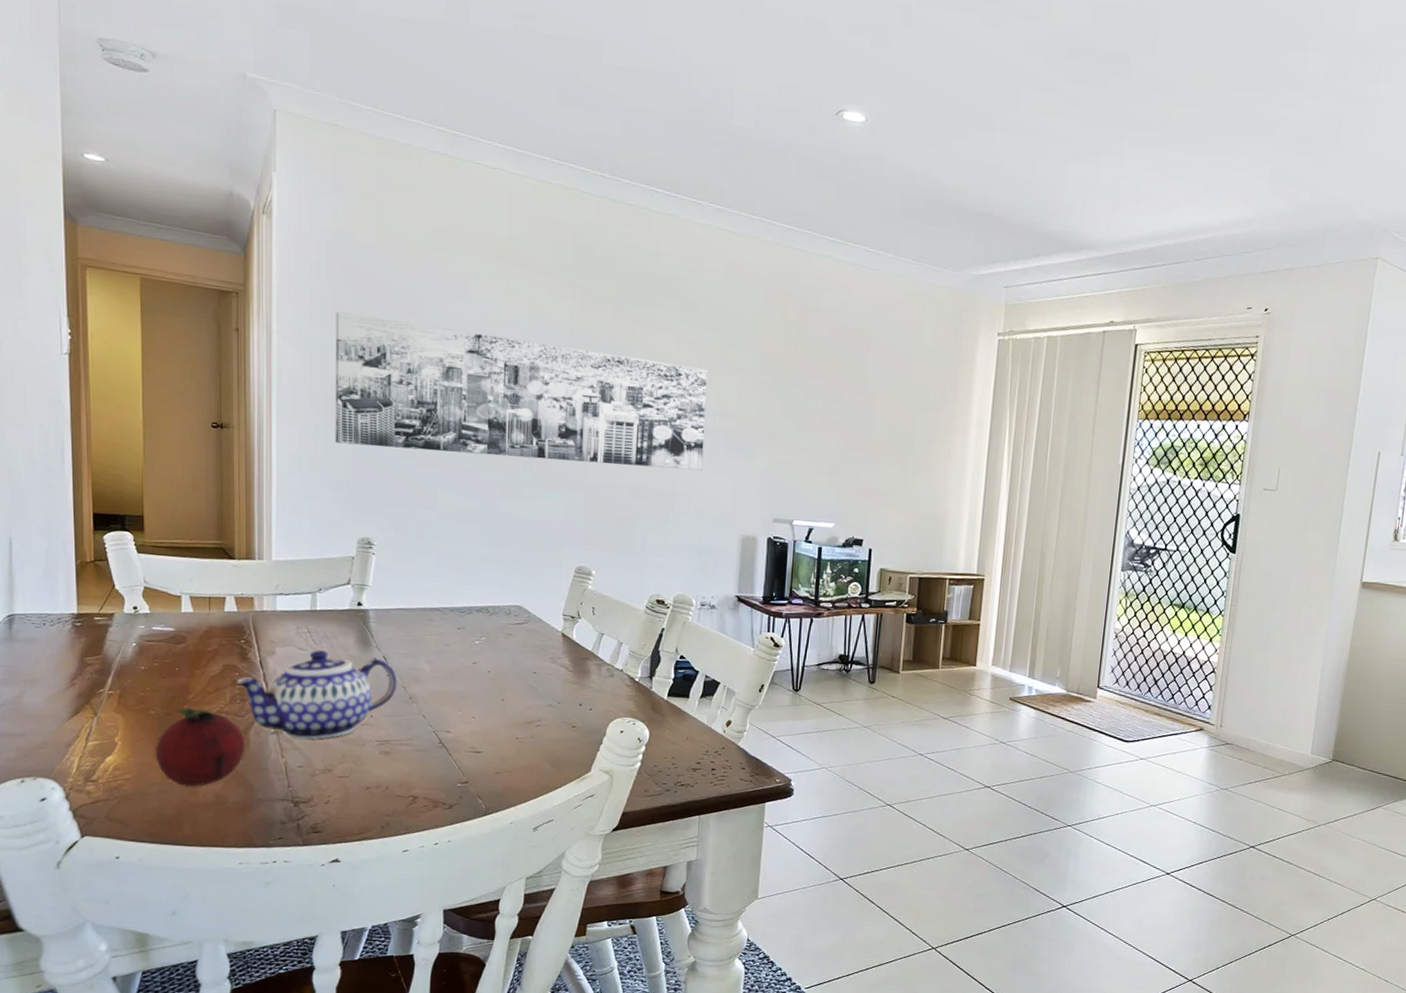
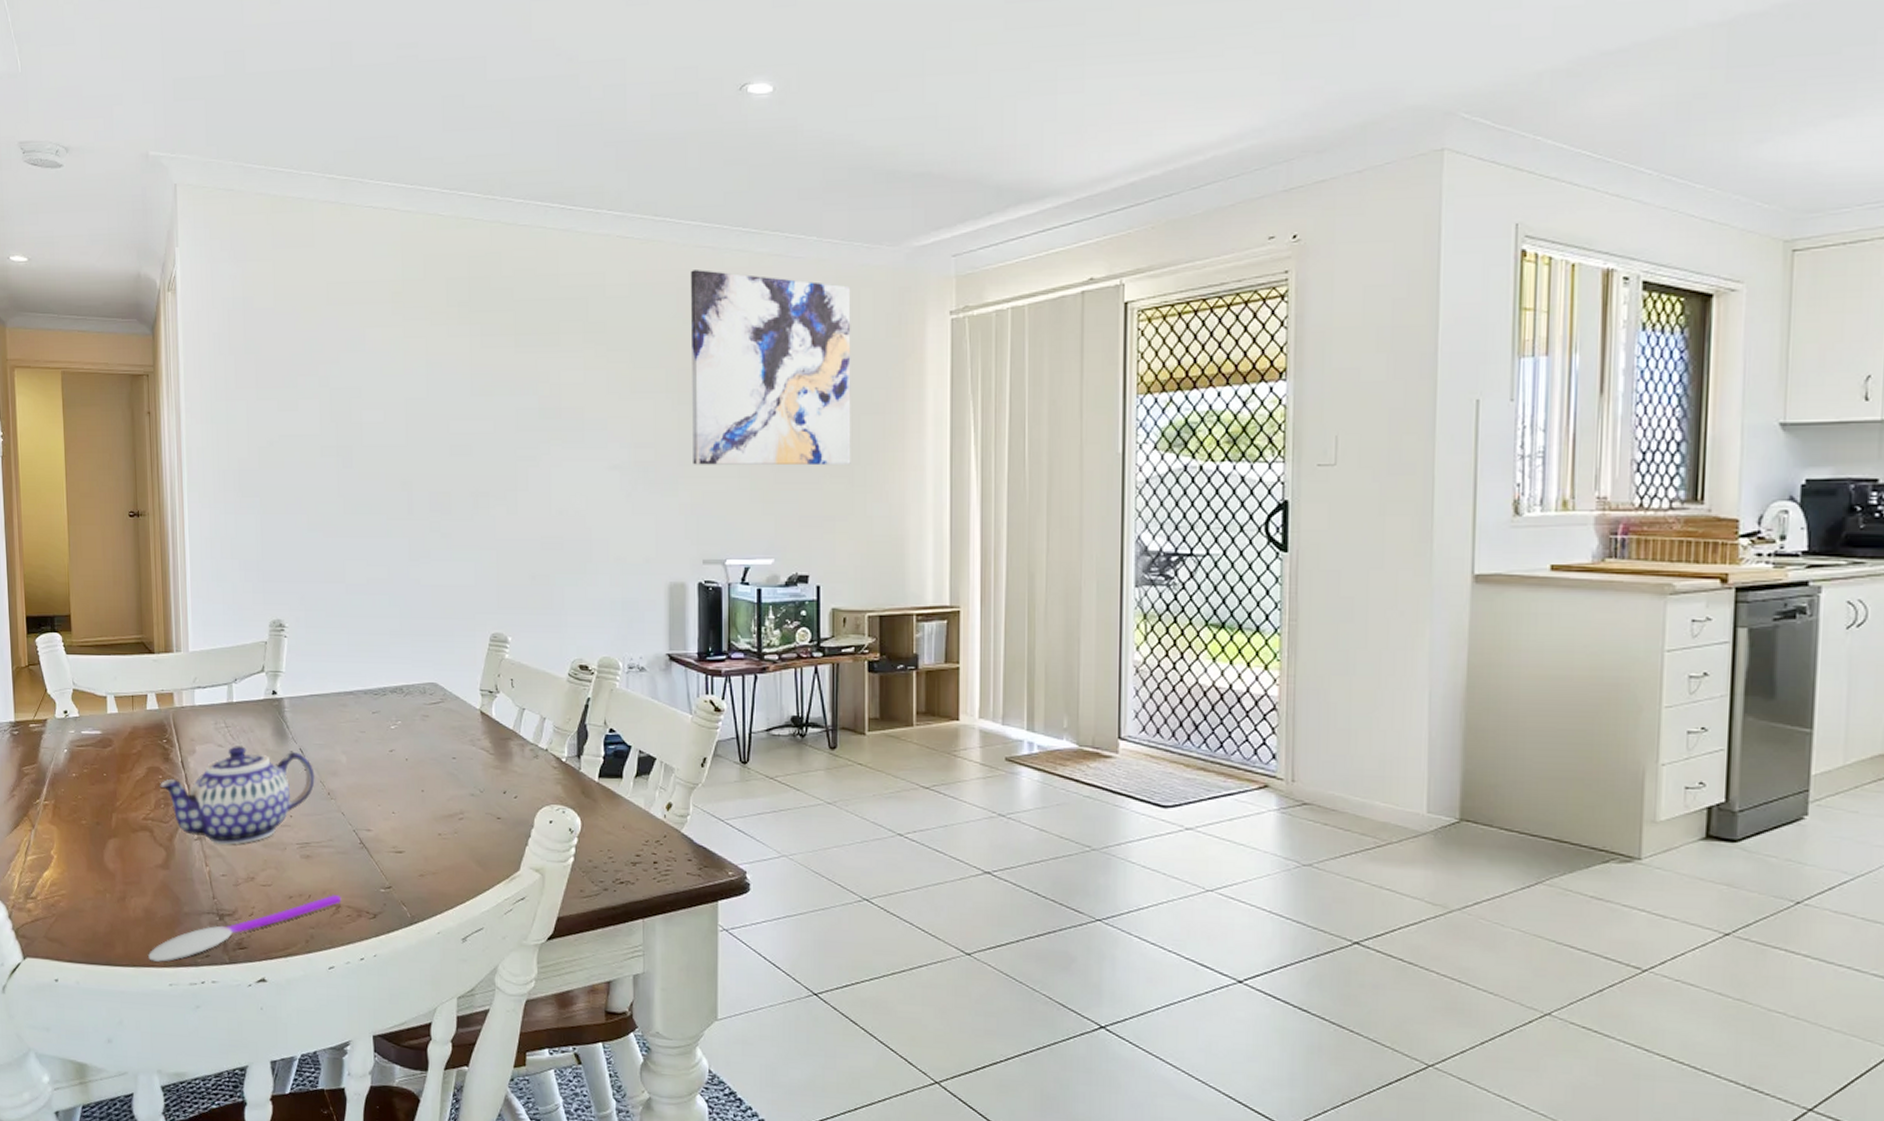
fruit: present [156,707,246,787] -> none [88,814,171,901]
spoon: none [218,787,419,843] -> present [148,895,342,962]
wall art: present [335,312,708,471] -> none [239,382,620,520]
wall art: none [770,267,918,451] -> present [691,270,851,466]

